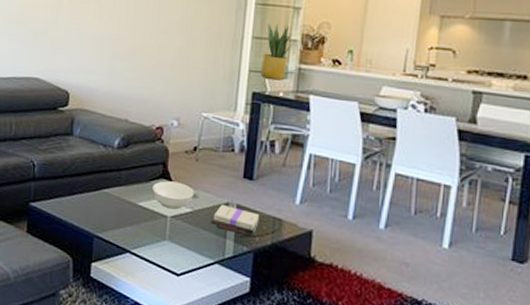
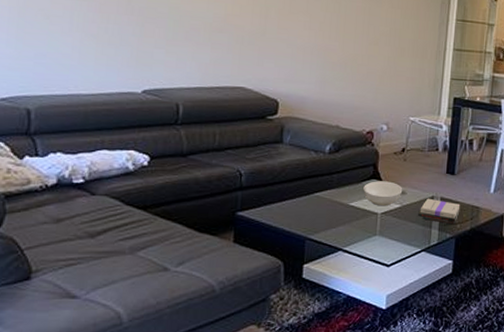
planter: present [260,24,293,81] -> none [460,38,488,87]

